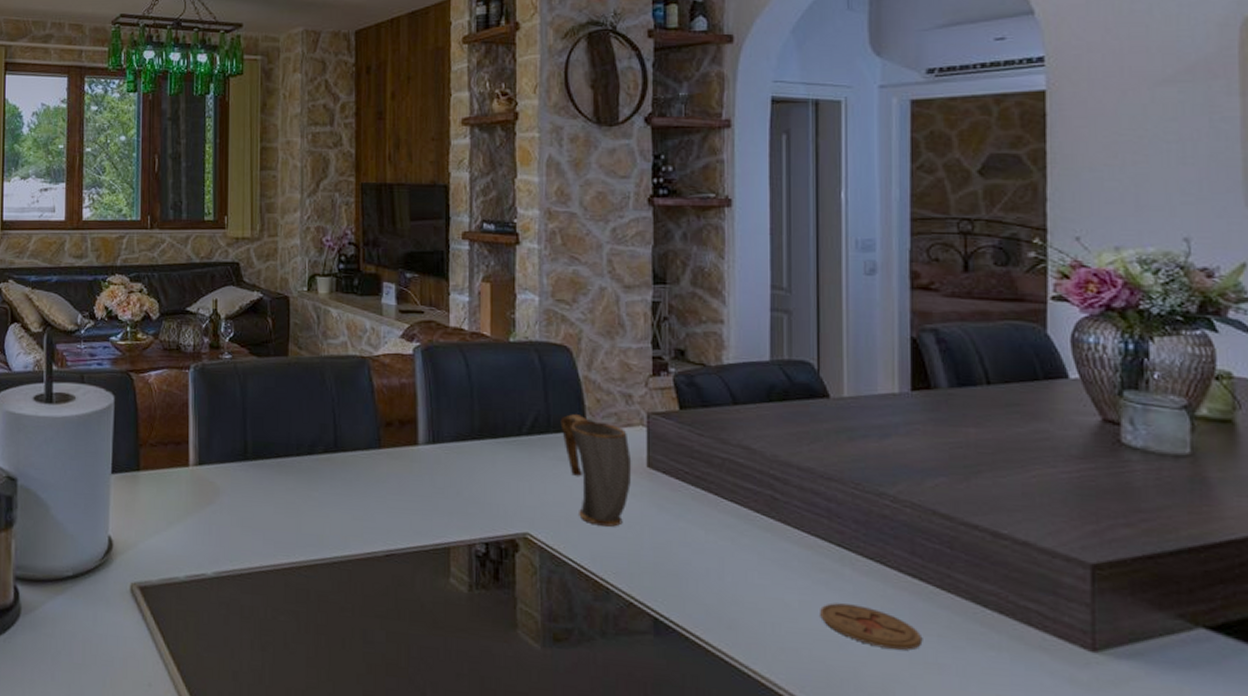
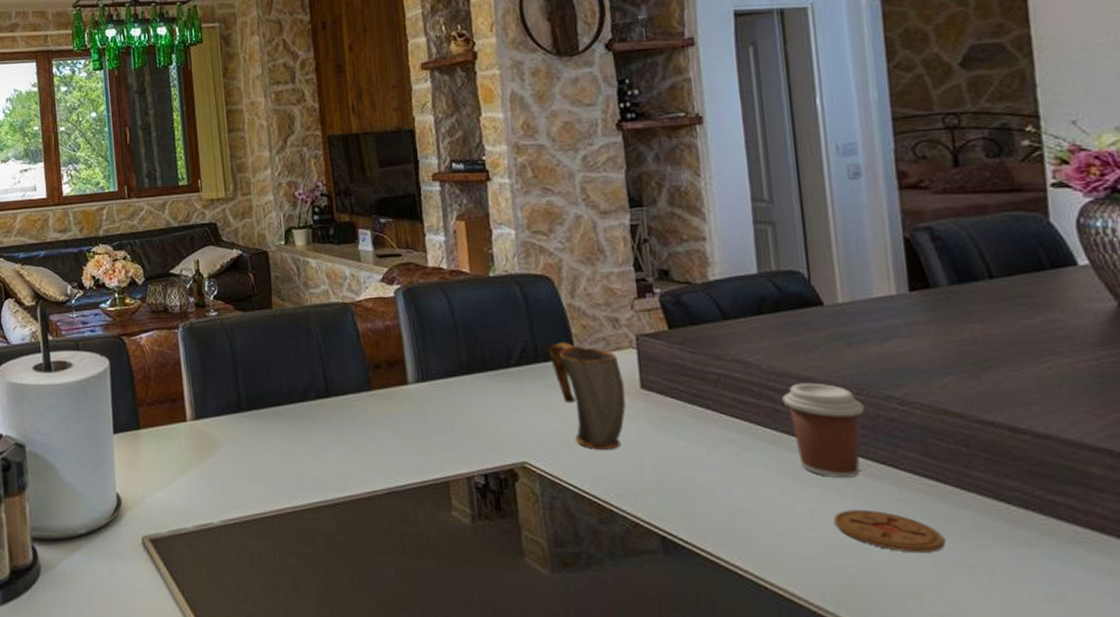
coffee cup: none [782,473,858,571] -> present [782,382,864,478]

